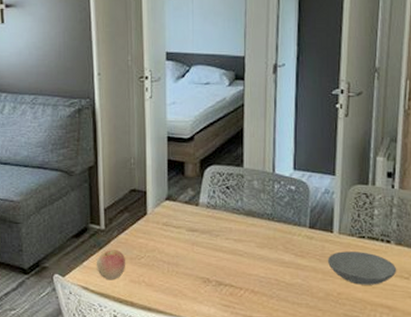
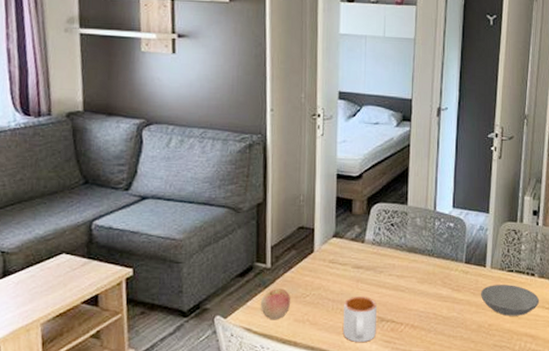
mug: none [180,259,214,305] -> present [343,295,377,342]

